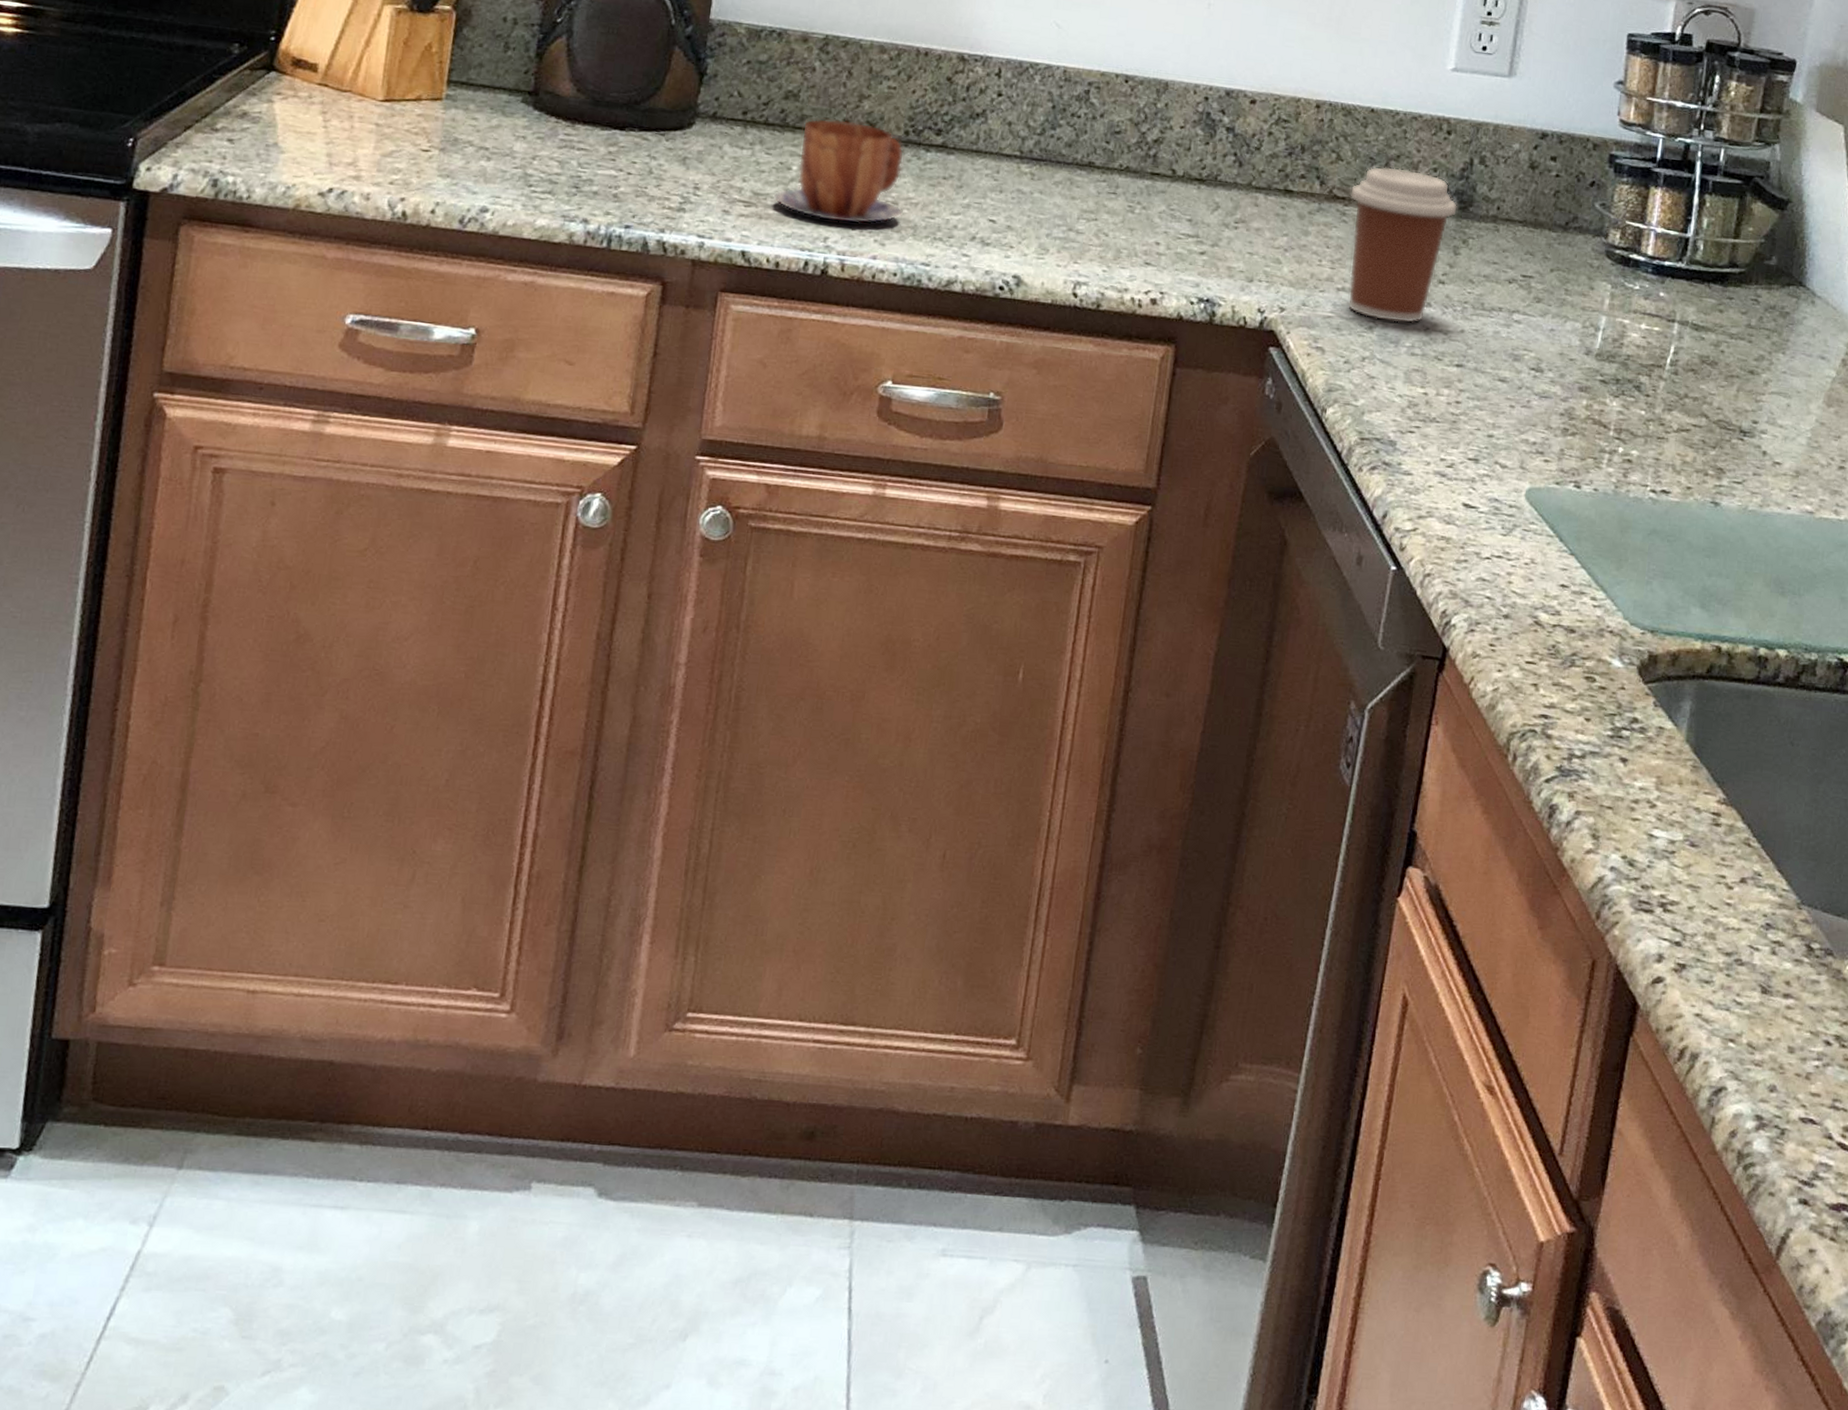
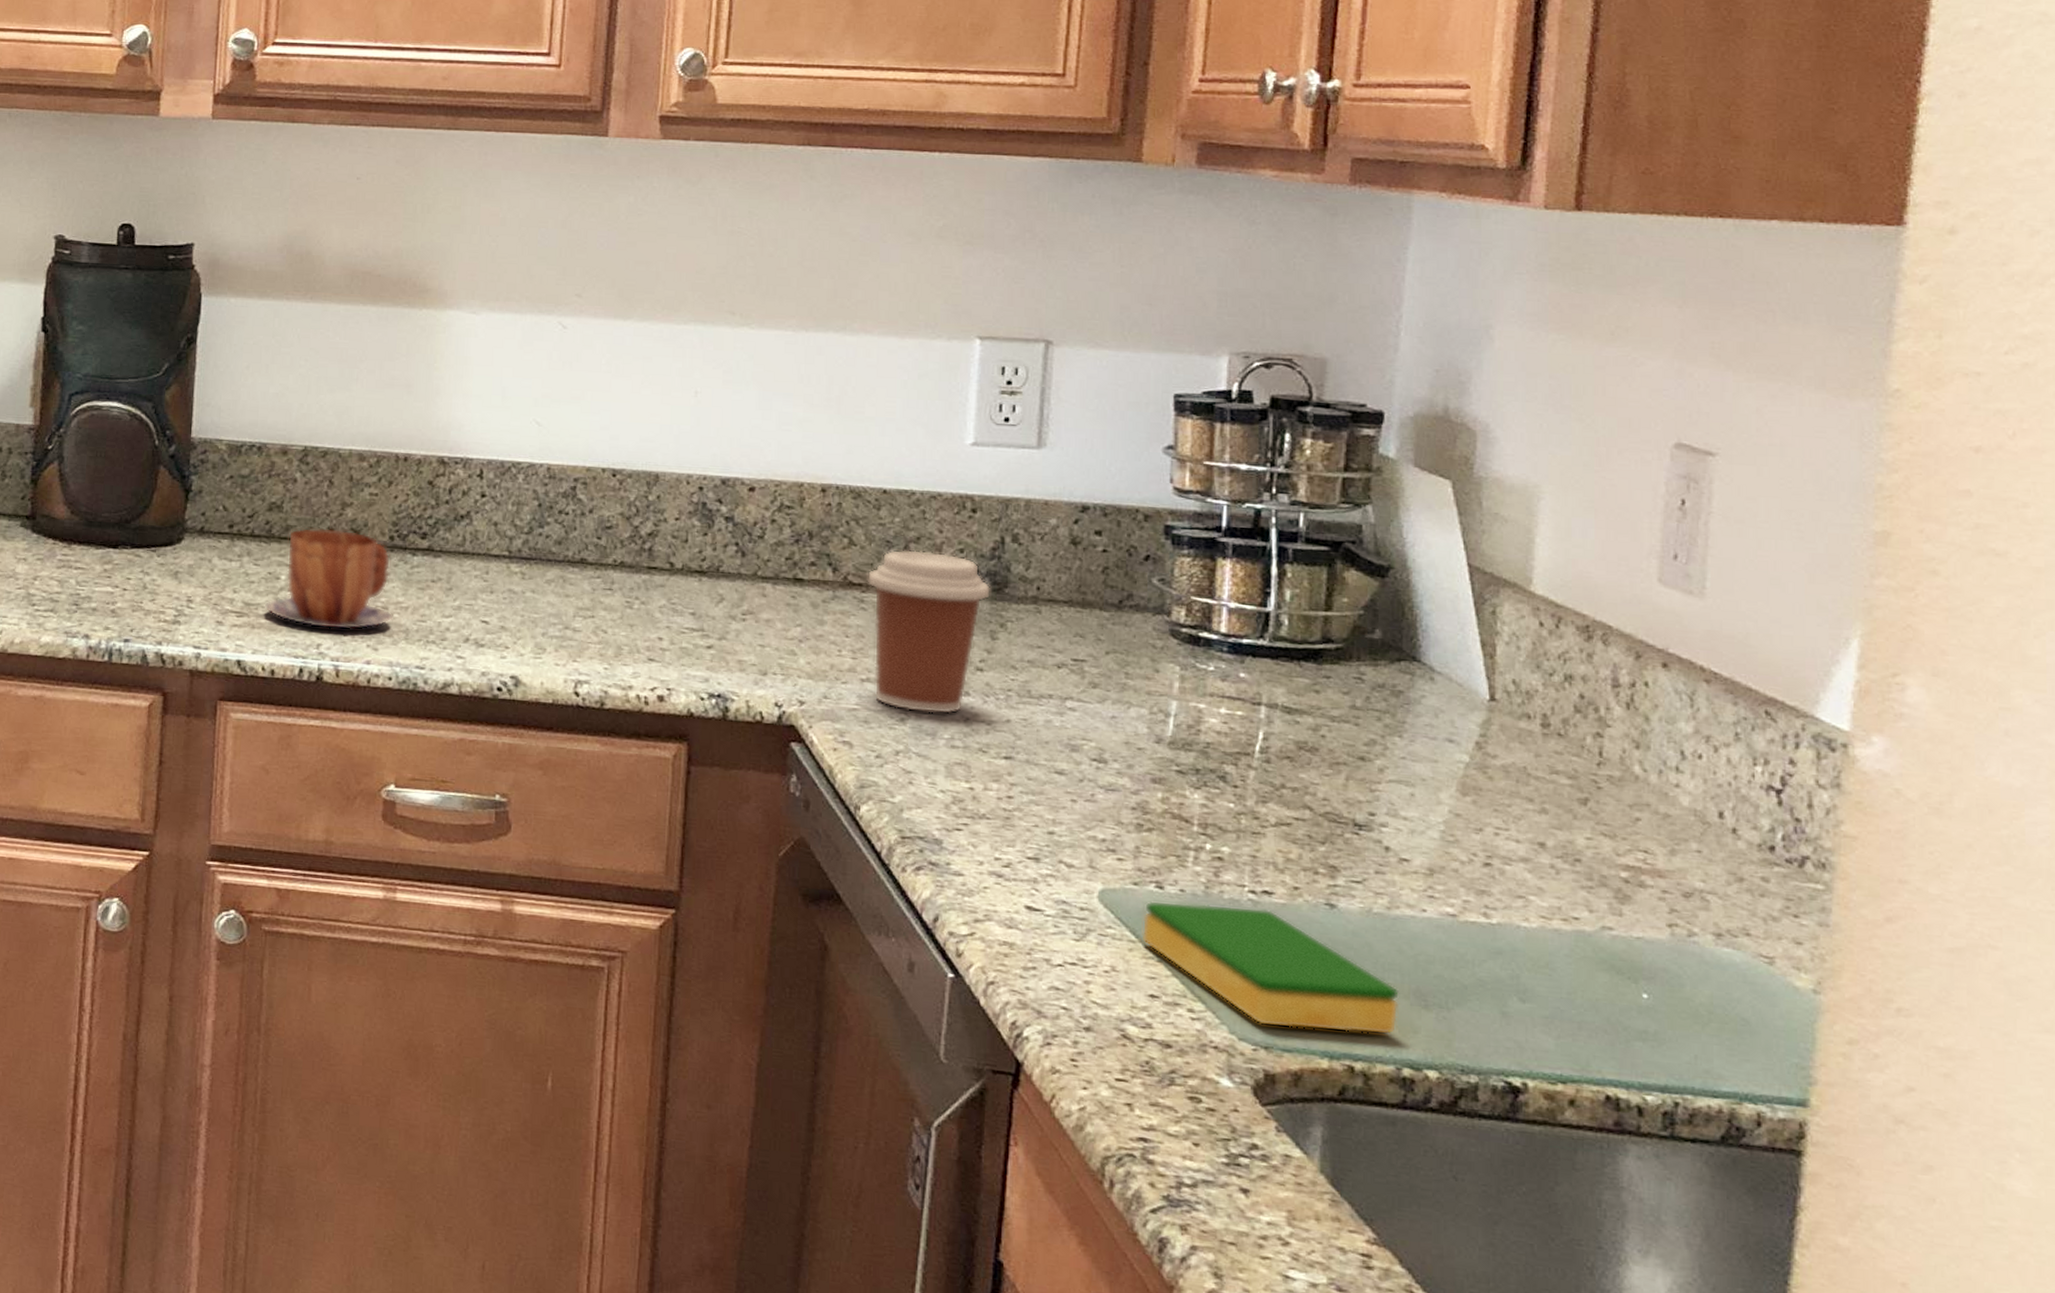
dish sponge: none [1559,499,1764,619] -> present [1142,900,1400,1035]

